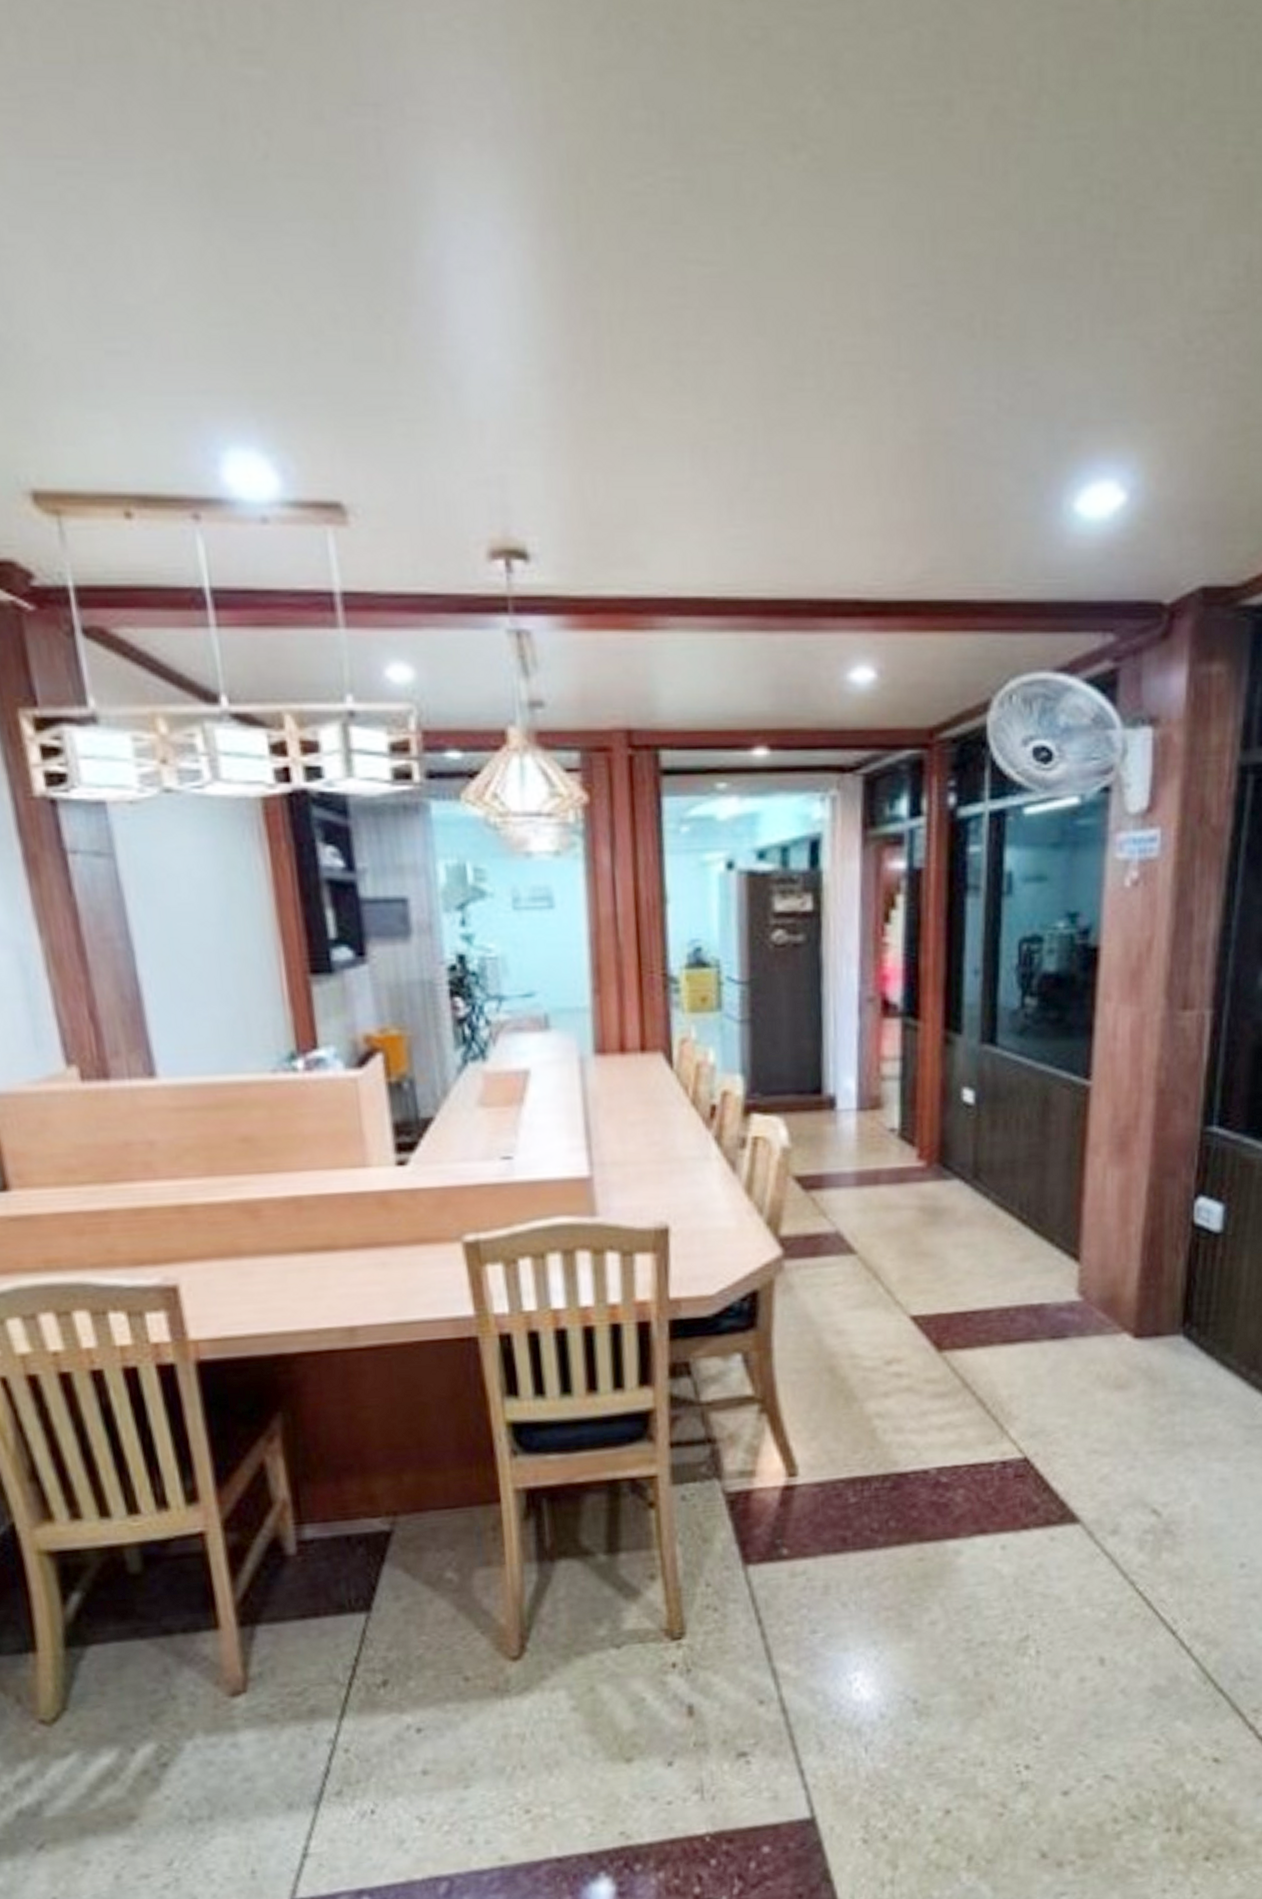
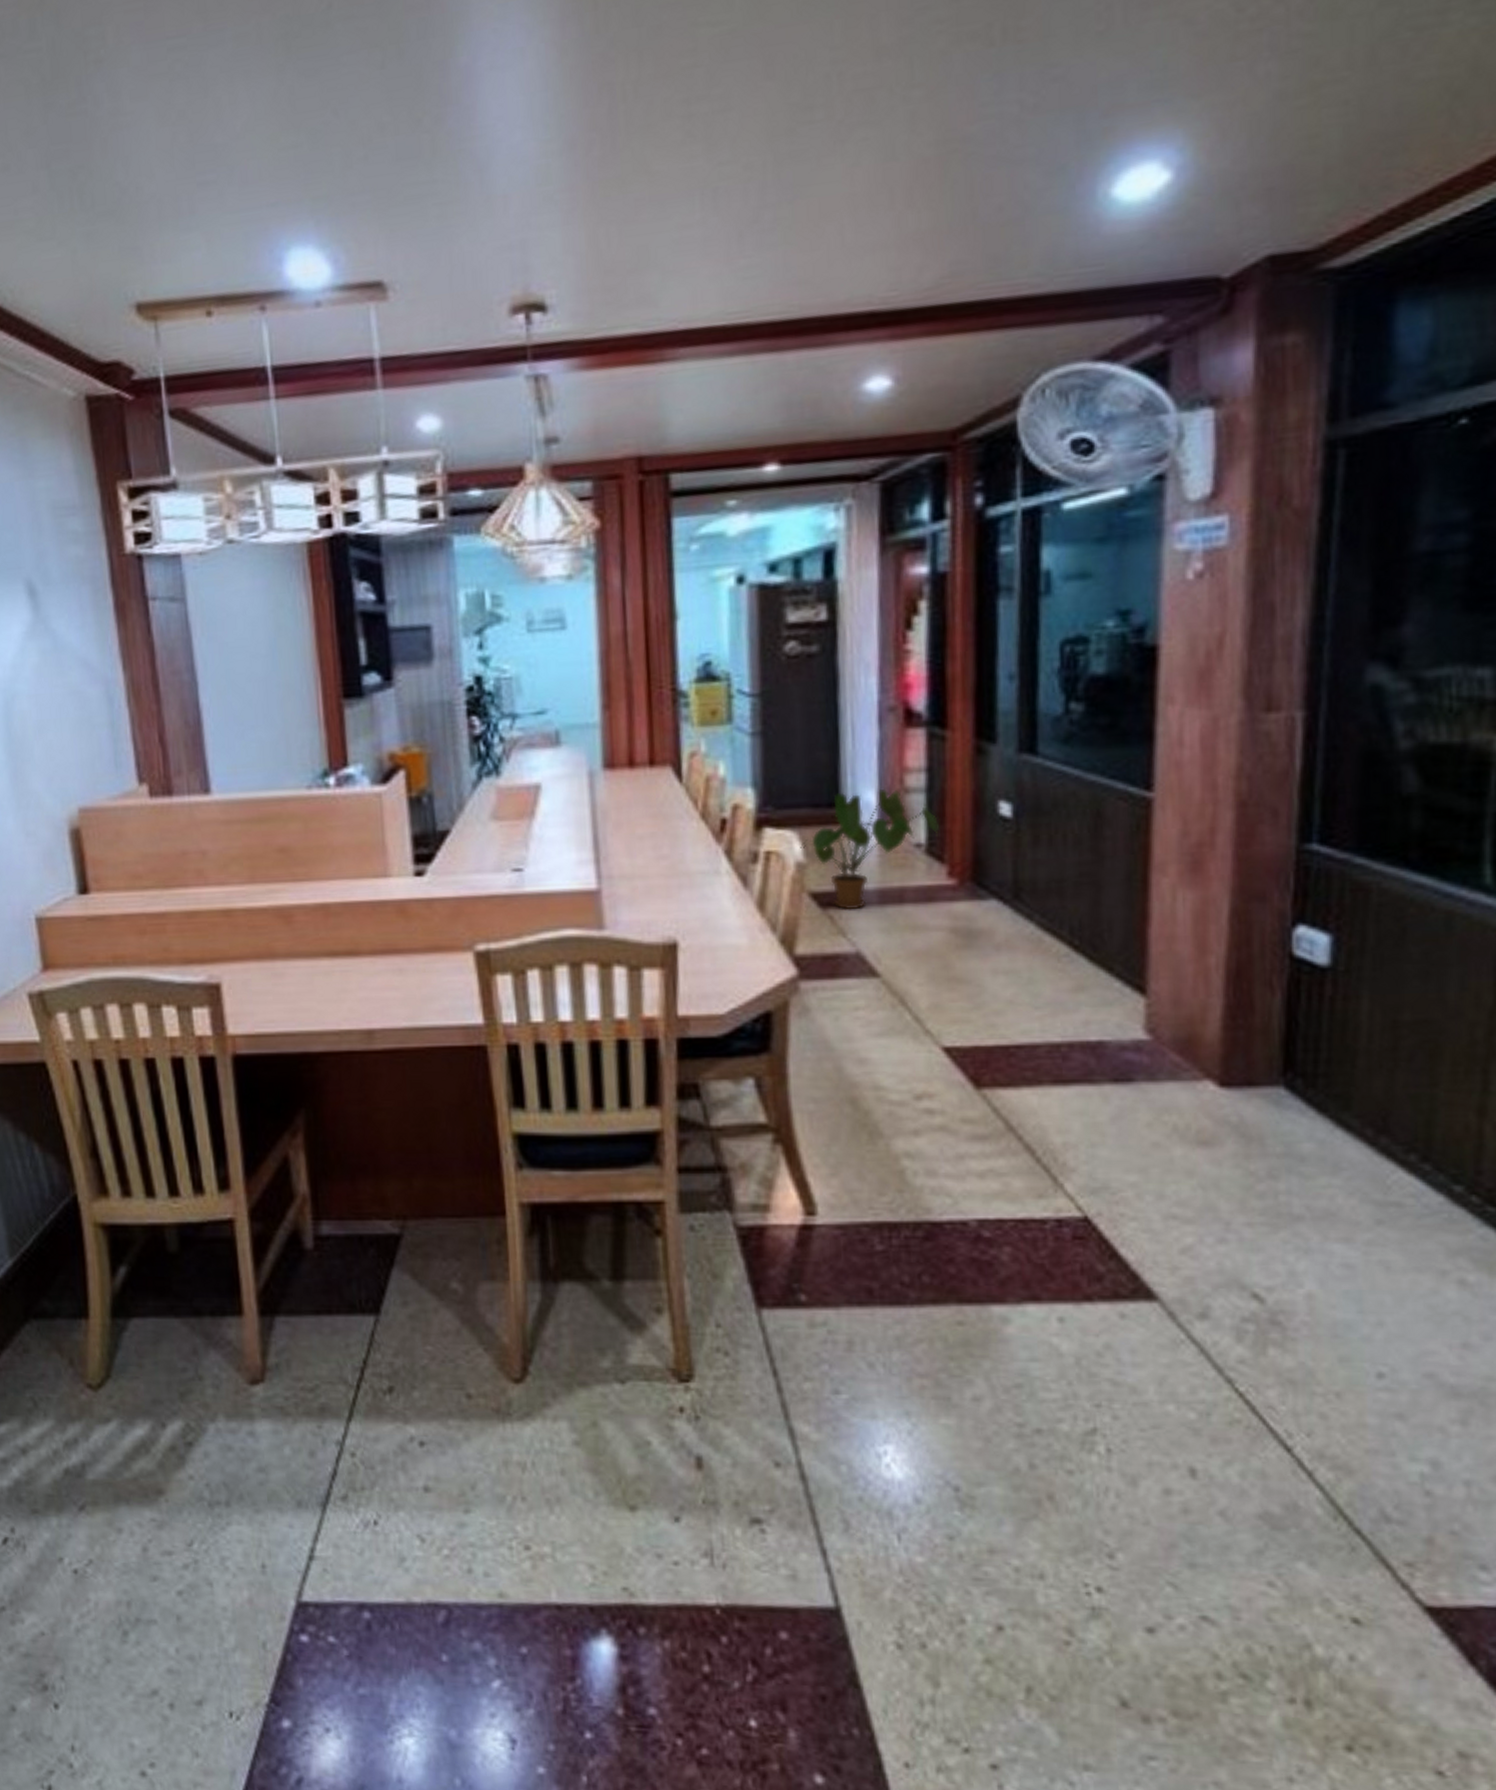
house plant: none [785,1076,910,1192] -> present [800,788,939,910]

